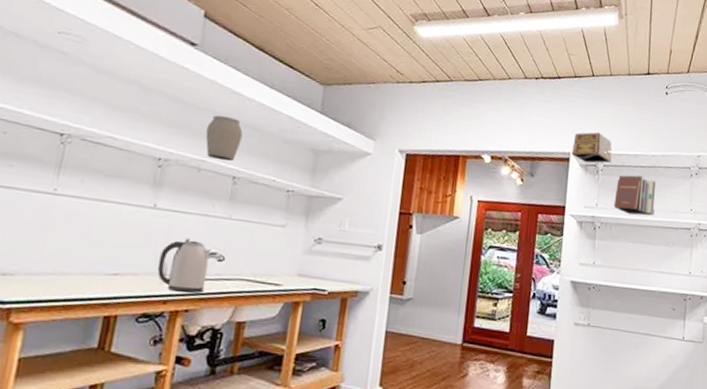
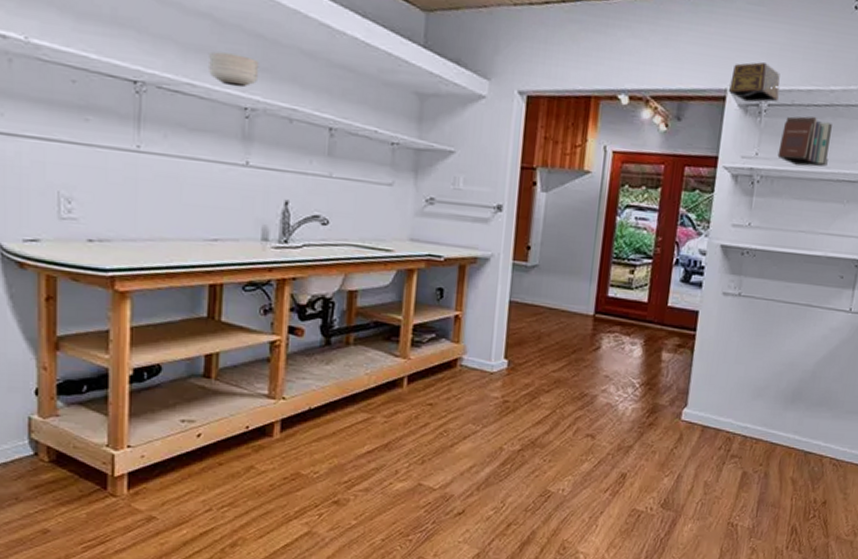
bowl: none [130,111,177,142] -> present [209,51,260,88]
kettle: present [157,240,211,294] -> none [258,201,313,261]
vase: present [205,115,243,162] -> none [294,54,336,110]

